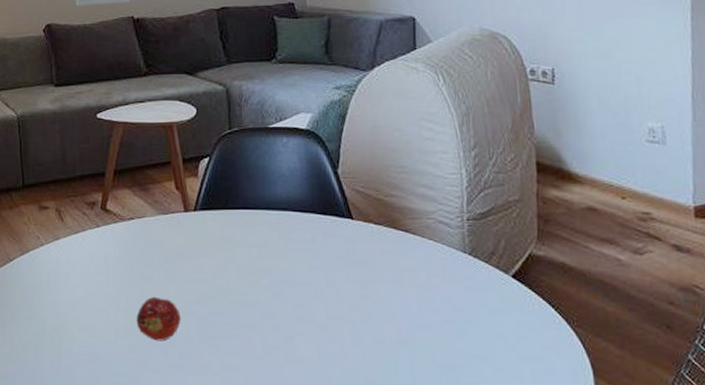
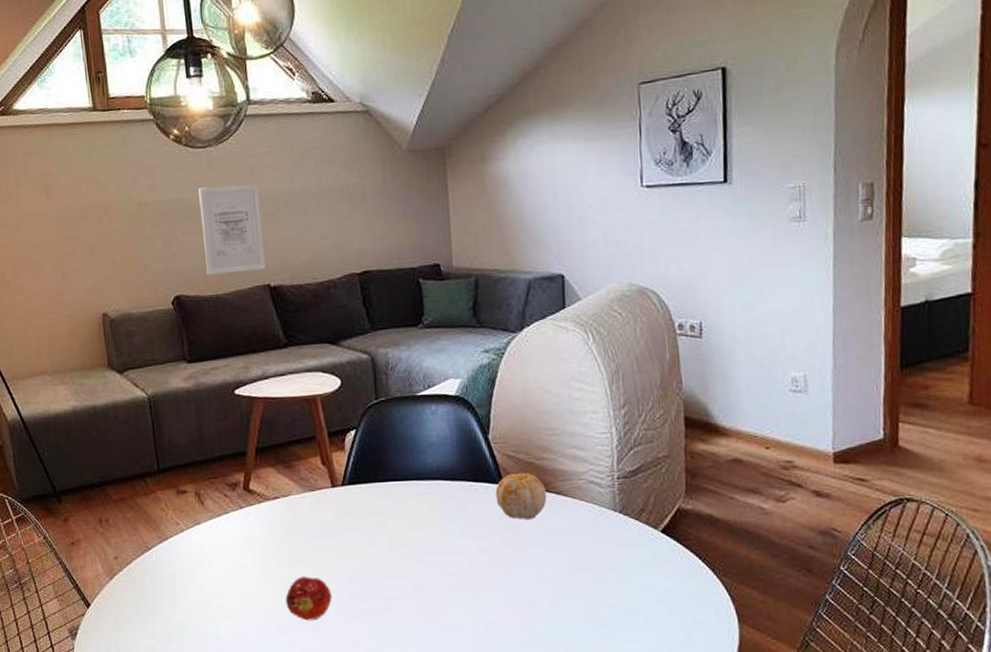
fruit: none [344,208,396,256] -> present [495,472,547,520]

